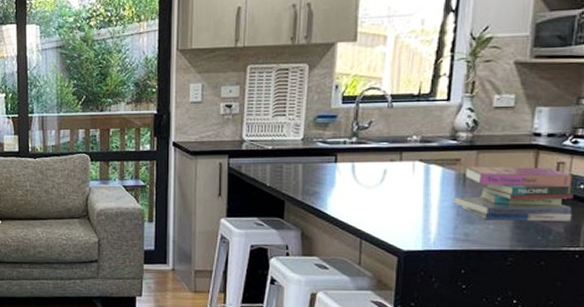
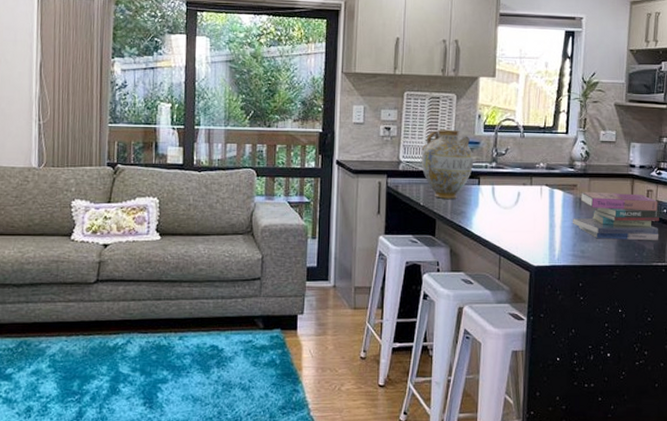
ceramic jug: none [267,103,330,179] -> present [421,129,474,199]

